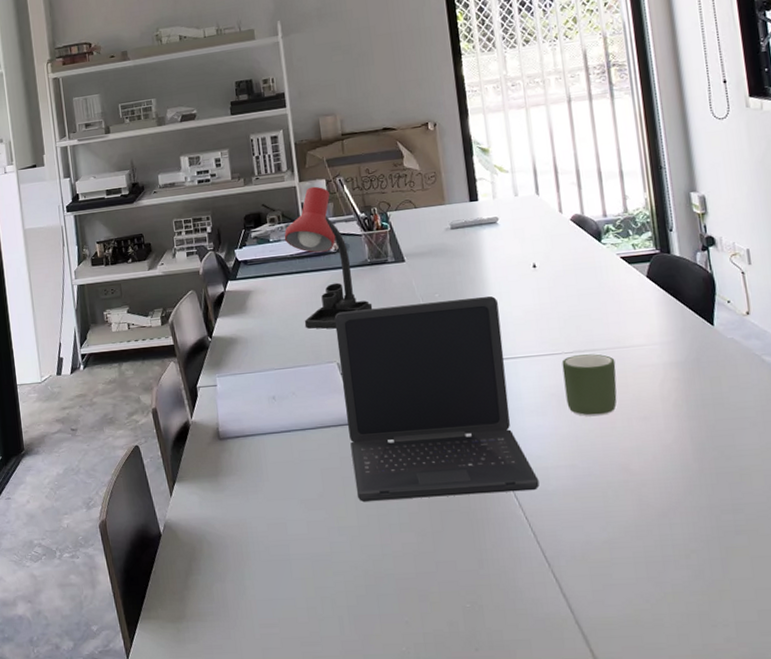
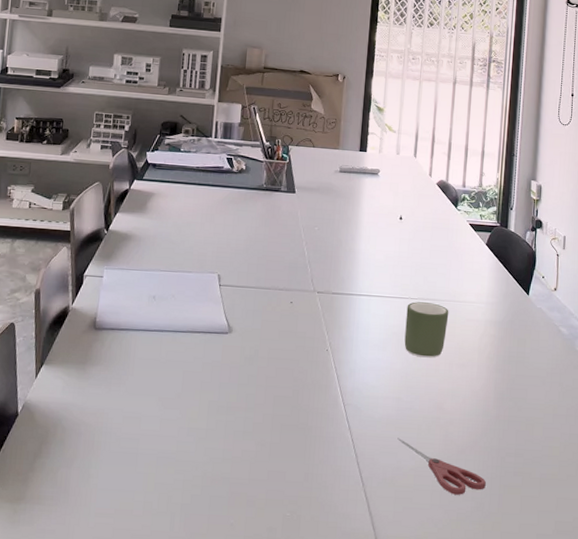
desk lamp: present [284,186,373,329] -> none [194,108,260,242]
laptop: present [334,295,539,501] -> none [211,228,369,416]
scissors: none [580,508,702,565] -> present [397,437,486,495]

